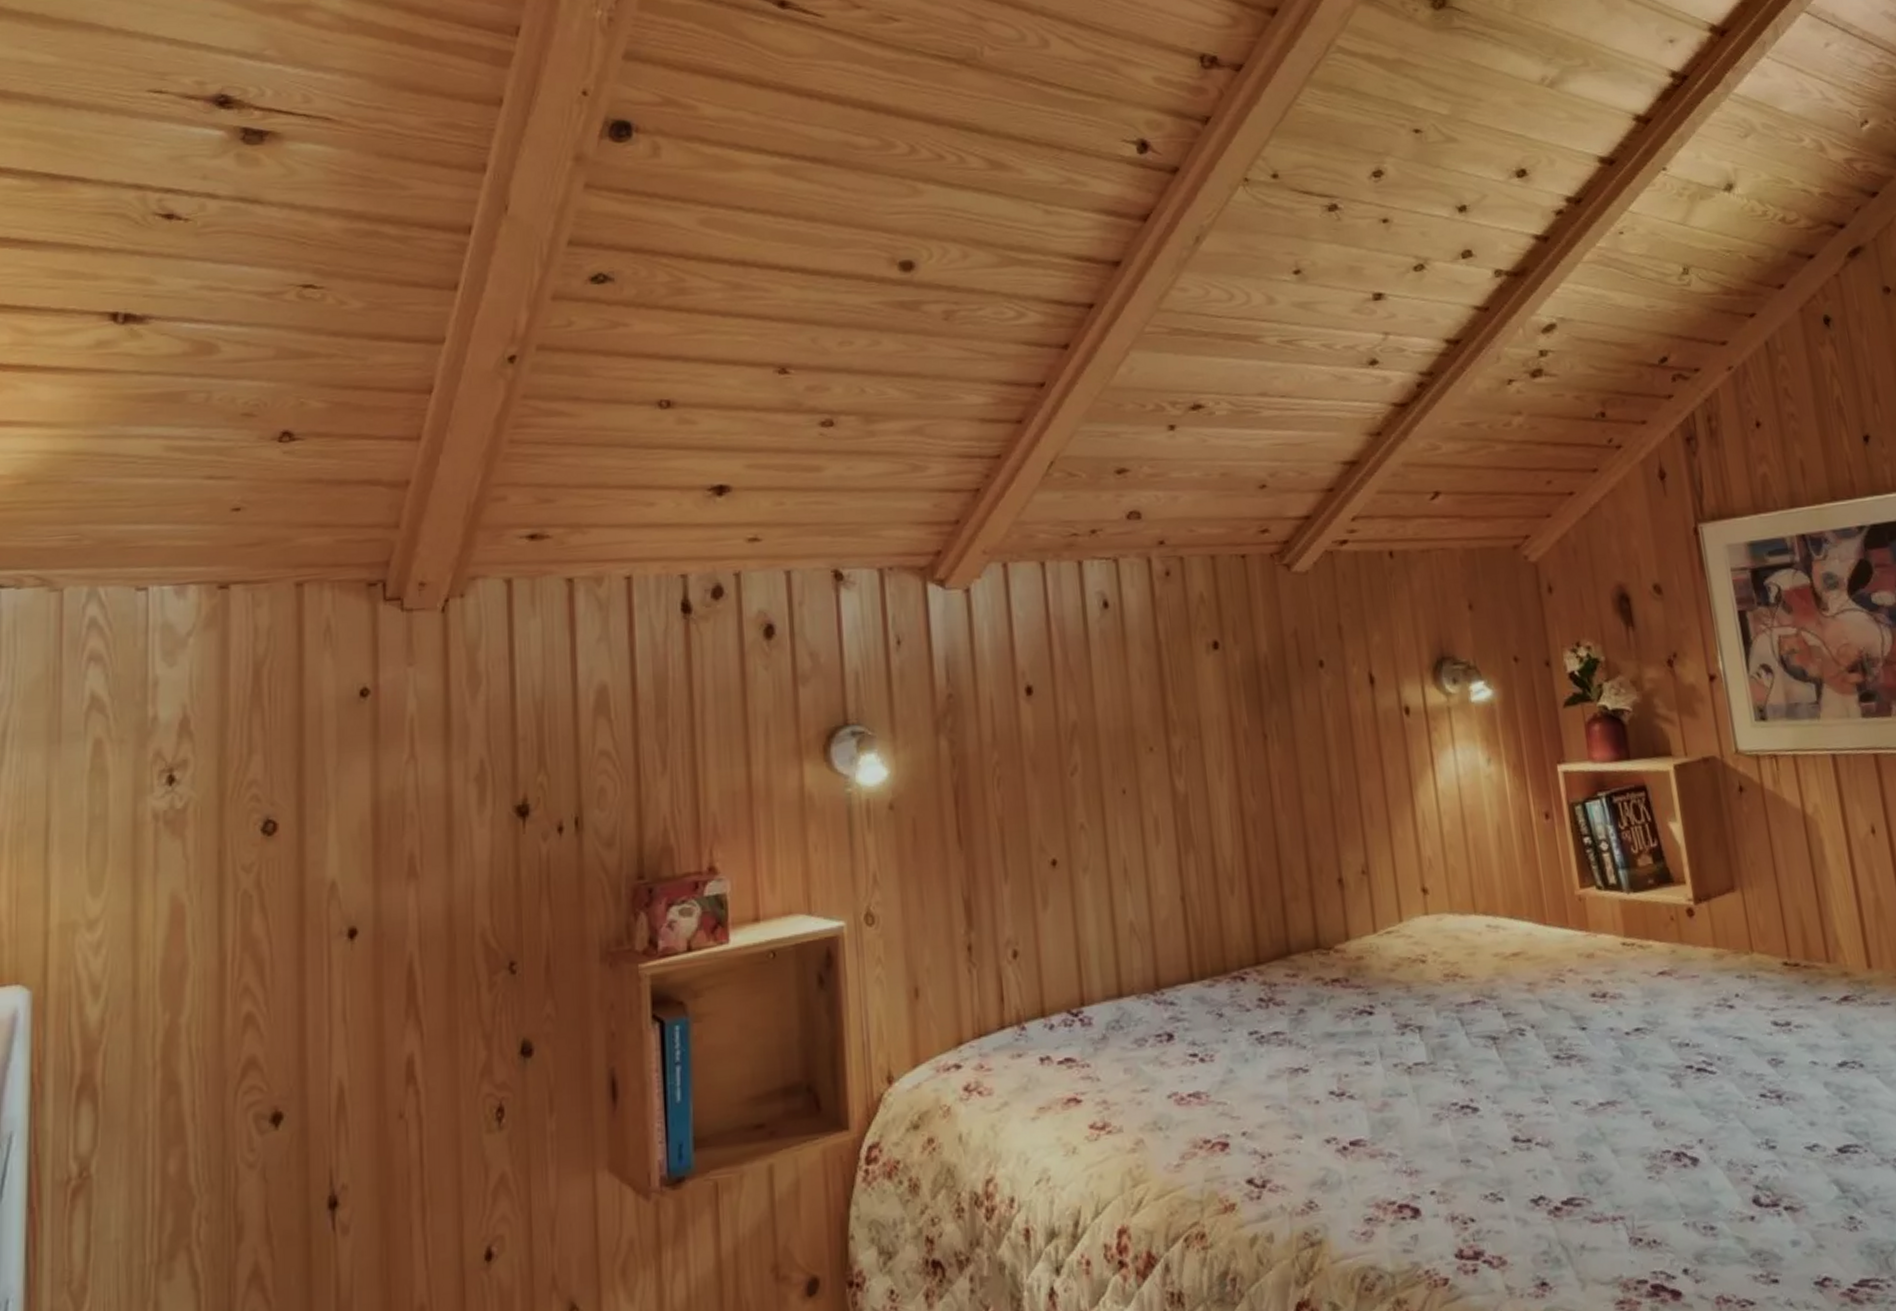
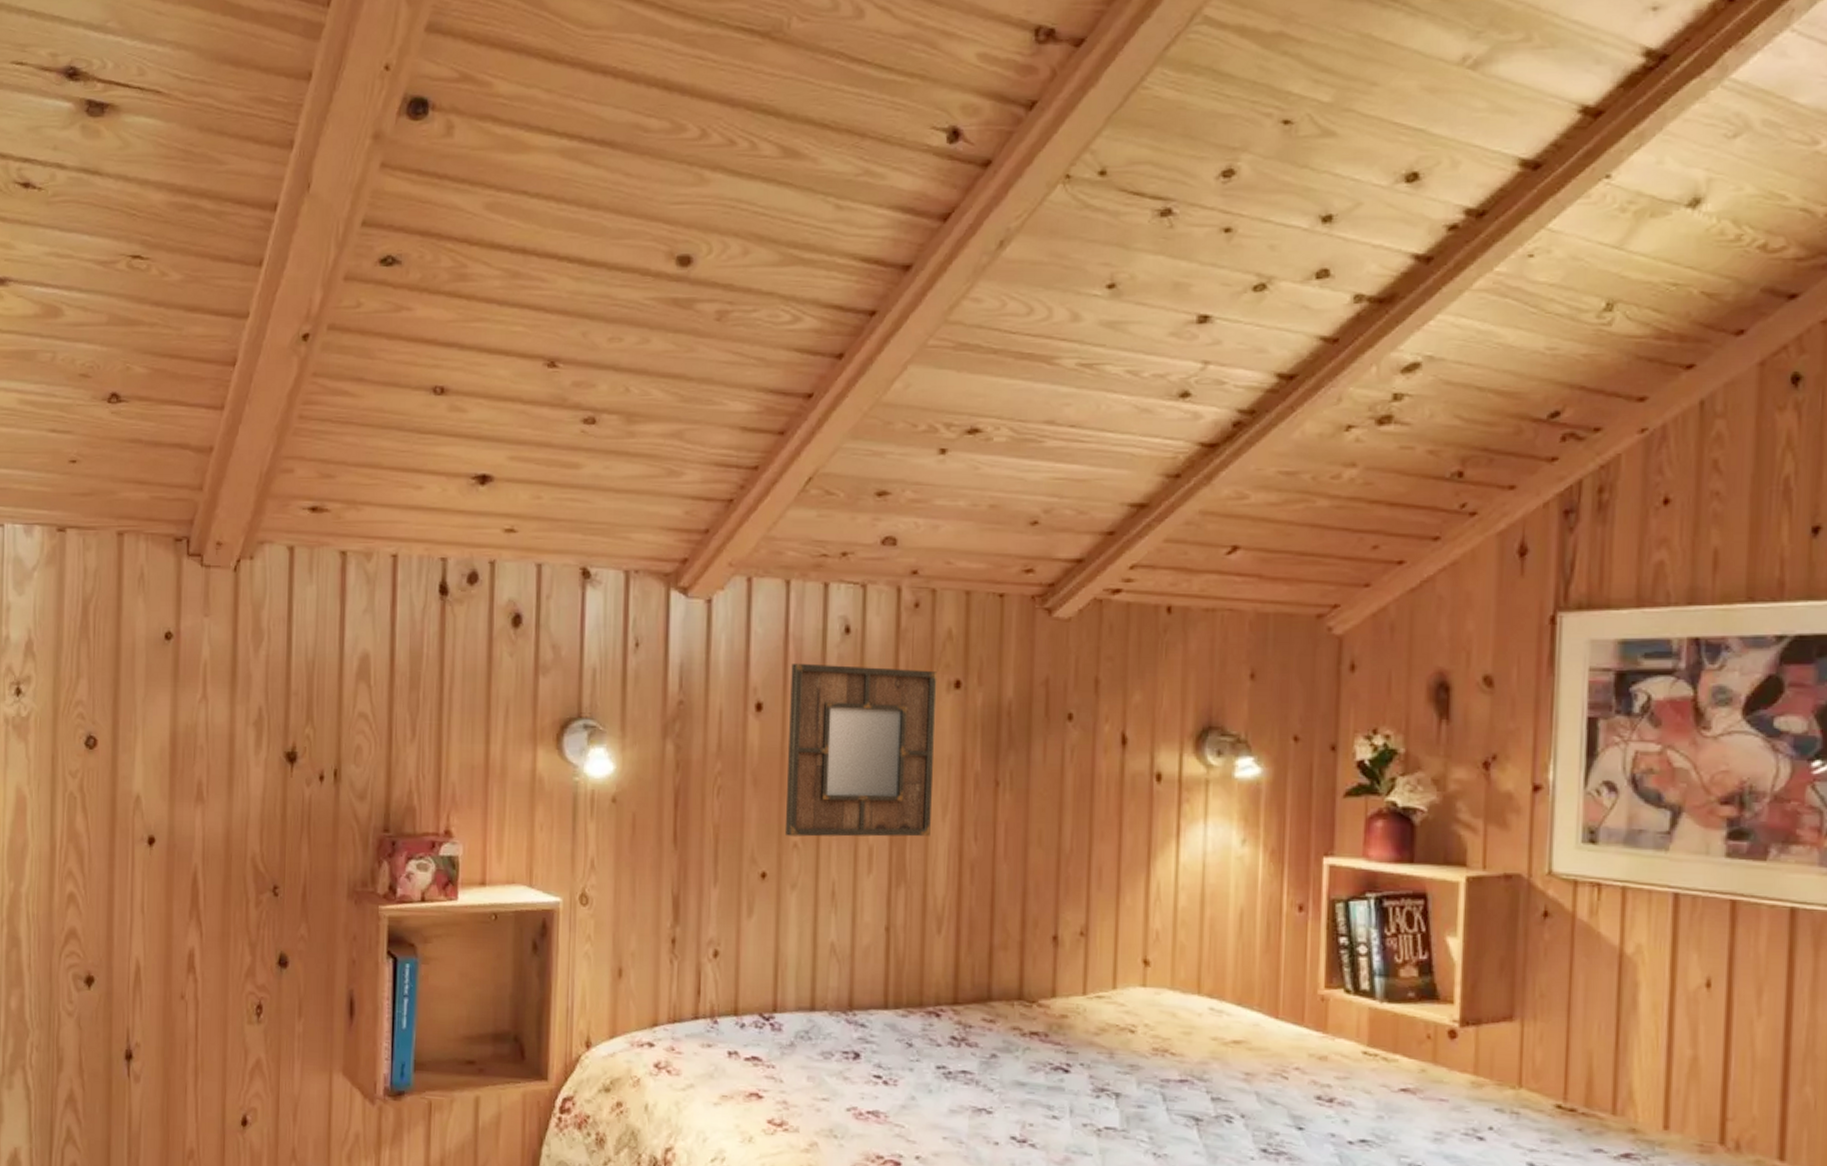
home mirror: none [1056,635,1211,818] -> present [784,663,938,837]

